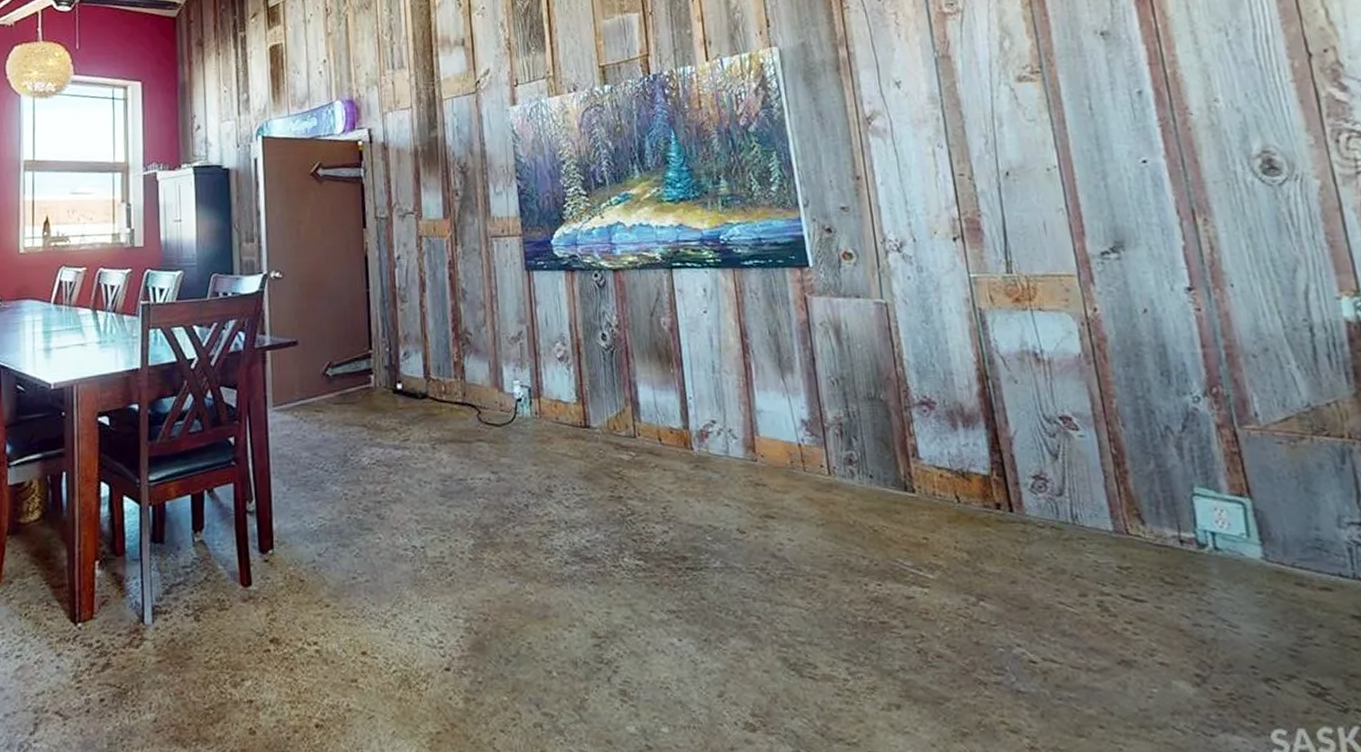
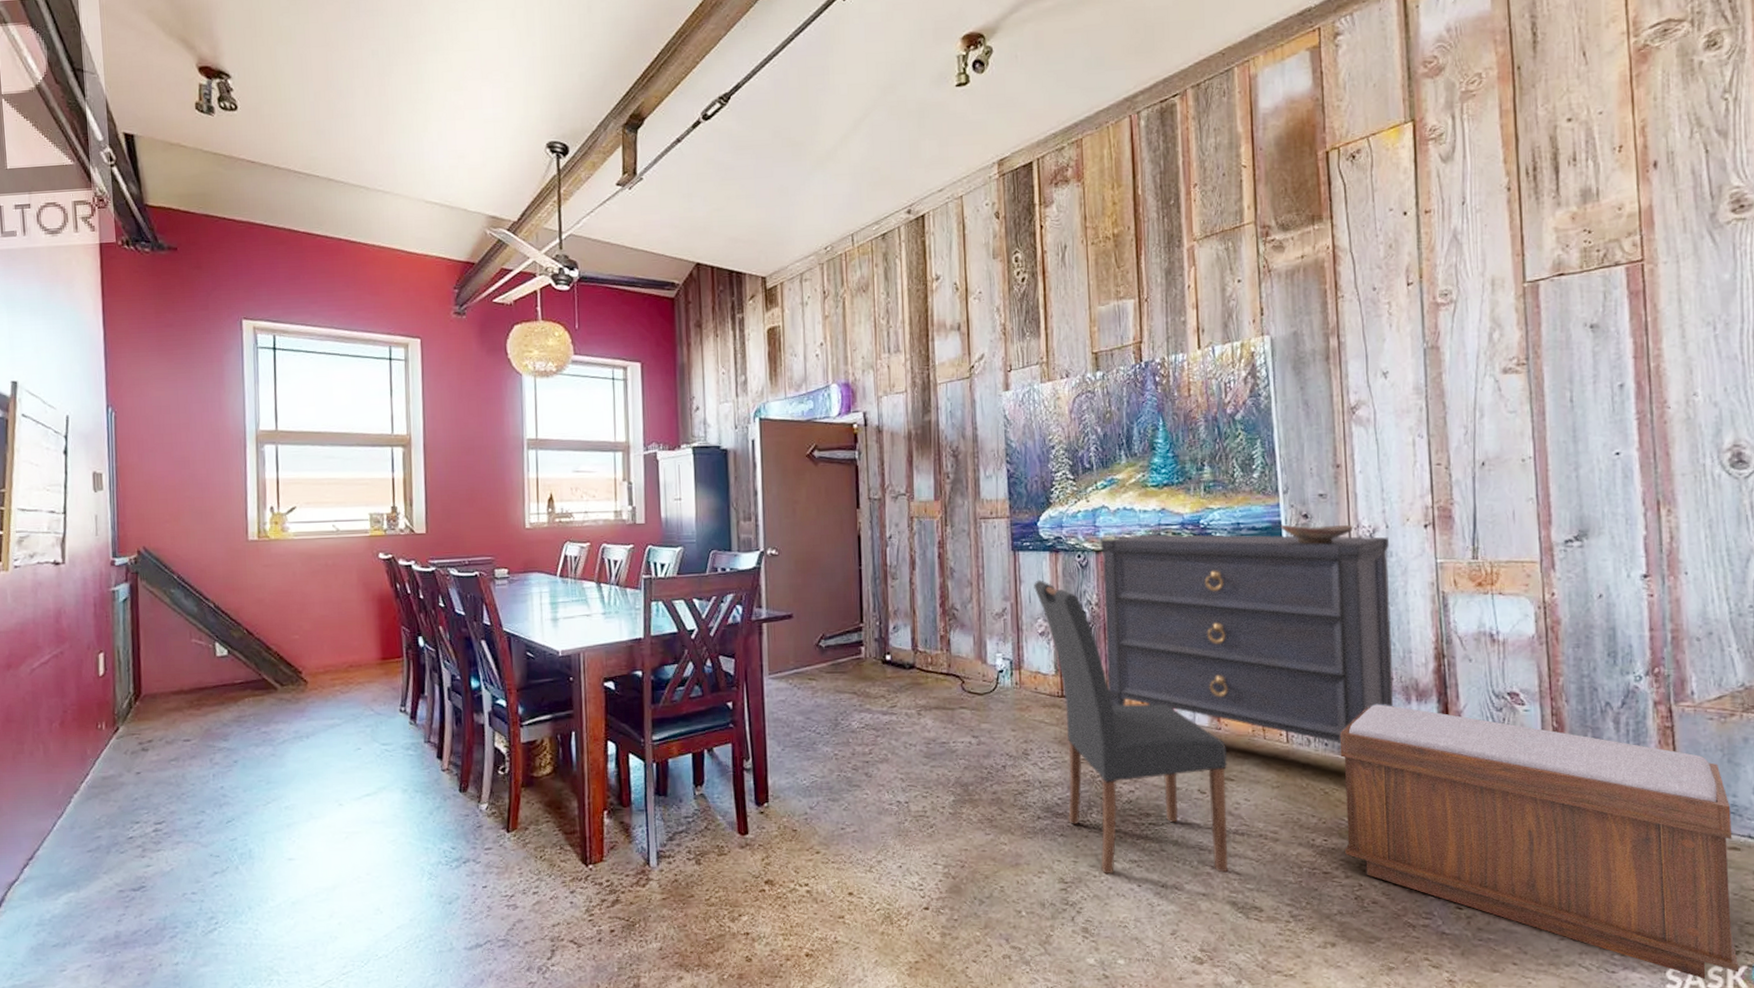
dining chair: none [550,301,776,626] -> present [1034,580,1229,873]
dresser: none [617,250,940,475] -> present [1100,534,1394,743]
decorative bowl: none [803,238,880,260] -> present [1280,524,1354,544]
bench: none [884,431,1352,743] -> present [1339,704,1740,979]

